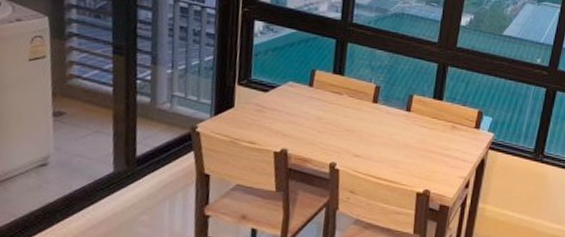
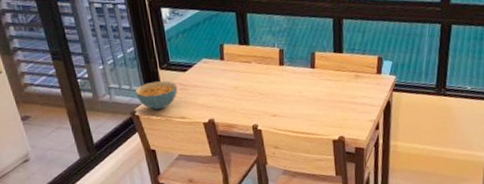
cereal bowl: none [202,97,254,130] -> present [134,81,178,110]

